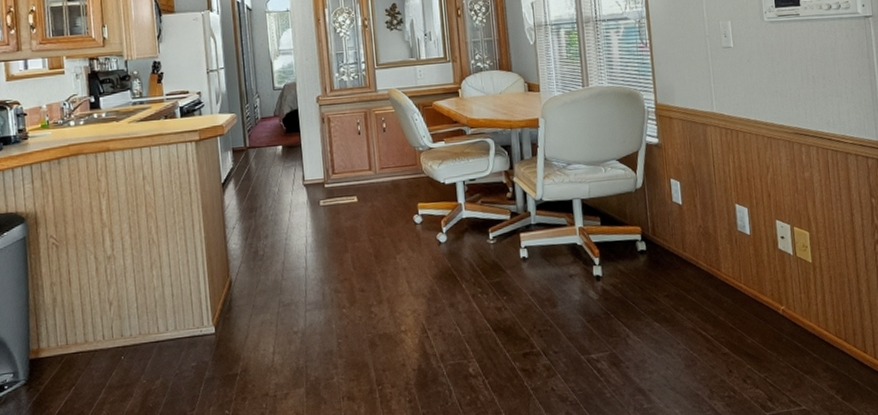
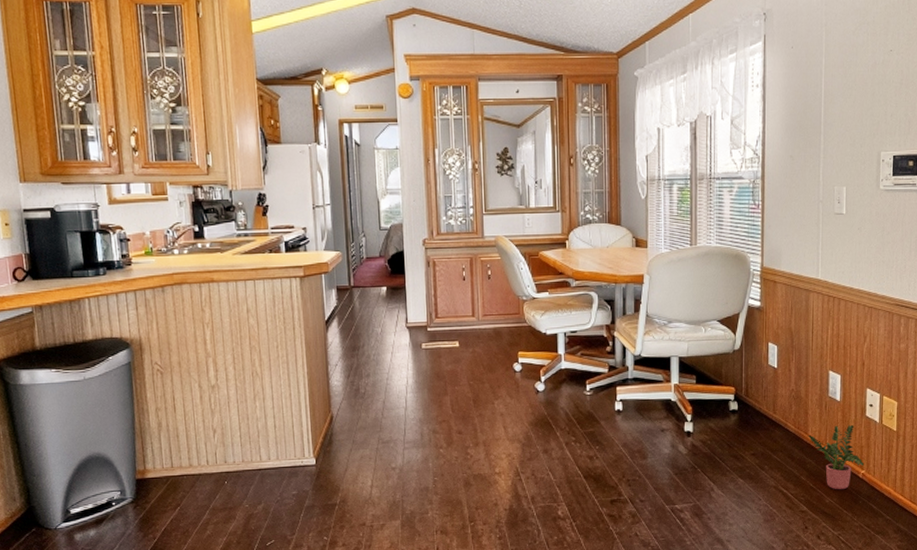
potted plant: none [722,258,784,329] -> present [808,424,865,490]

